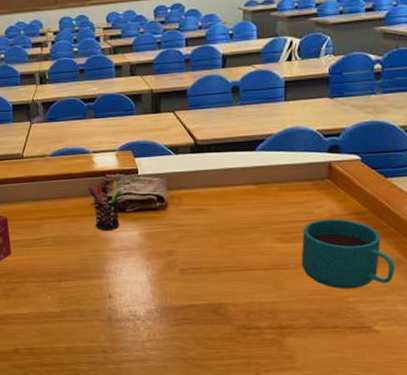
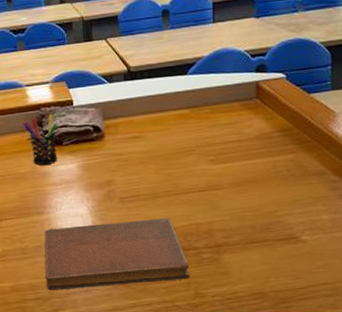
notebook: none [100,293,250,359] -> present [44,217,190,290]
cup: present [301,218,395,289] -> none [233,137,319,204]

